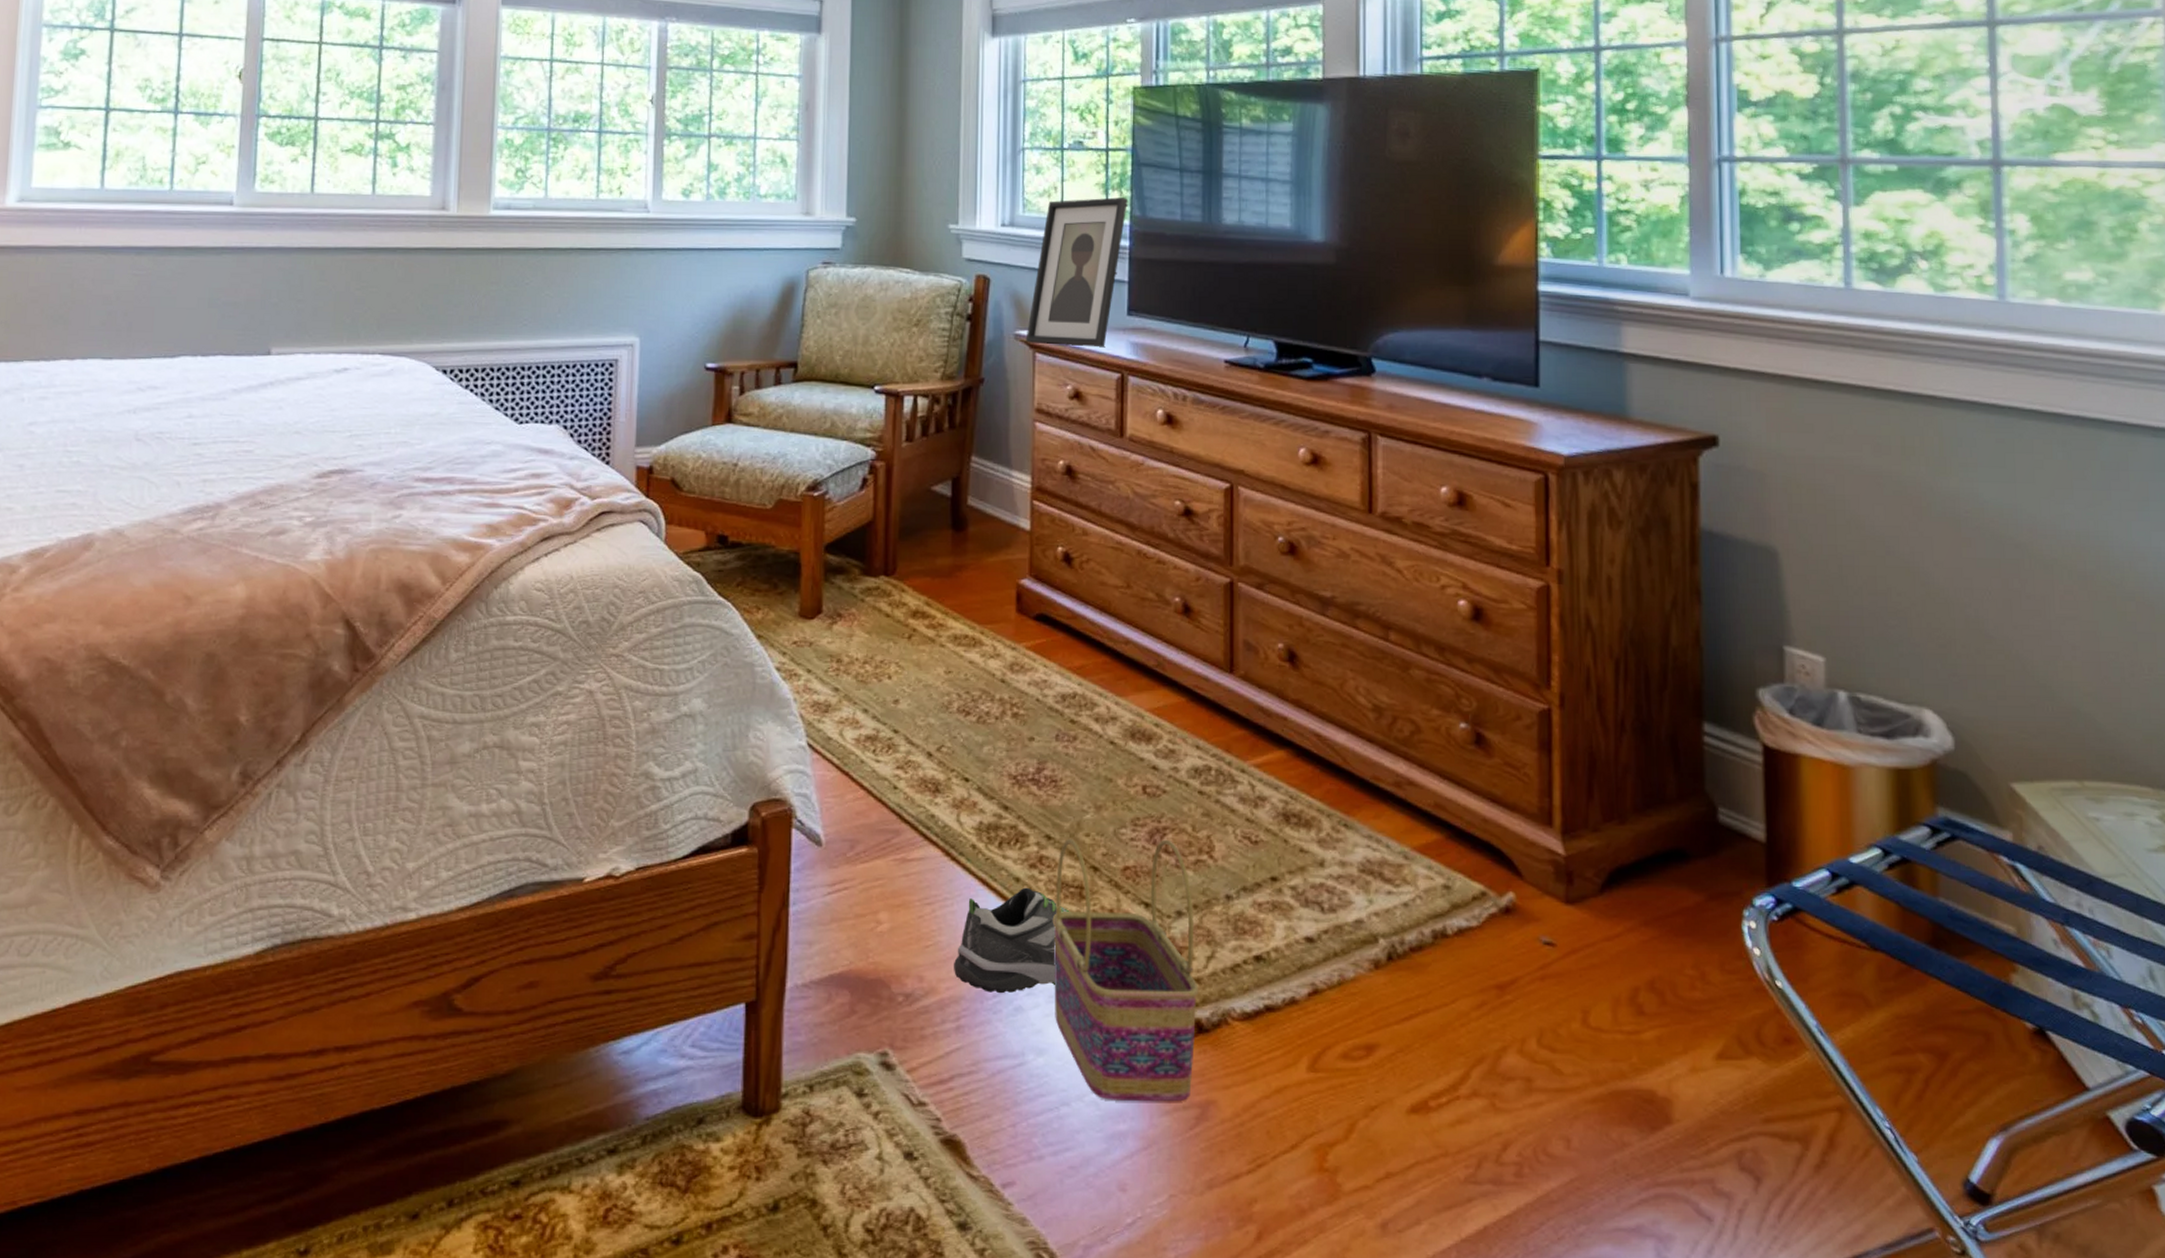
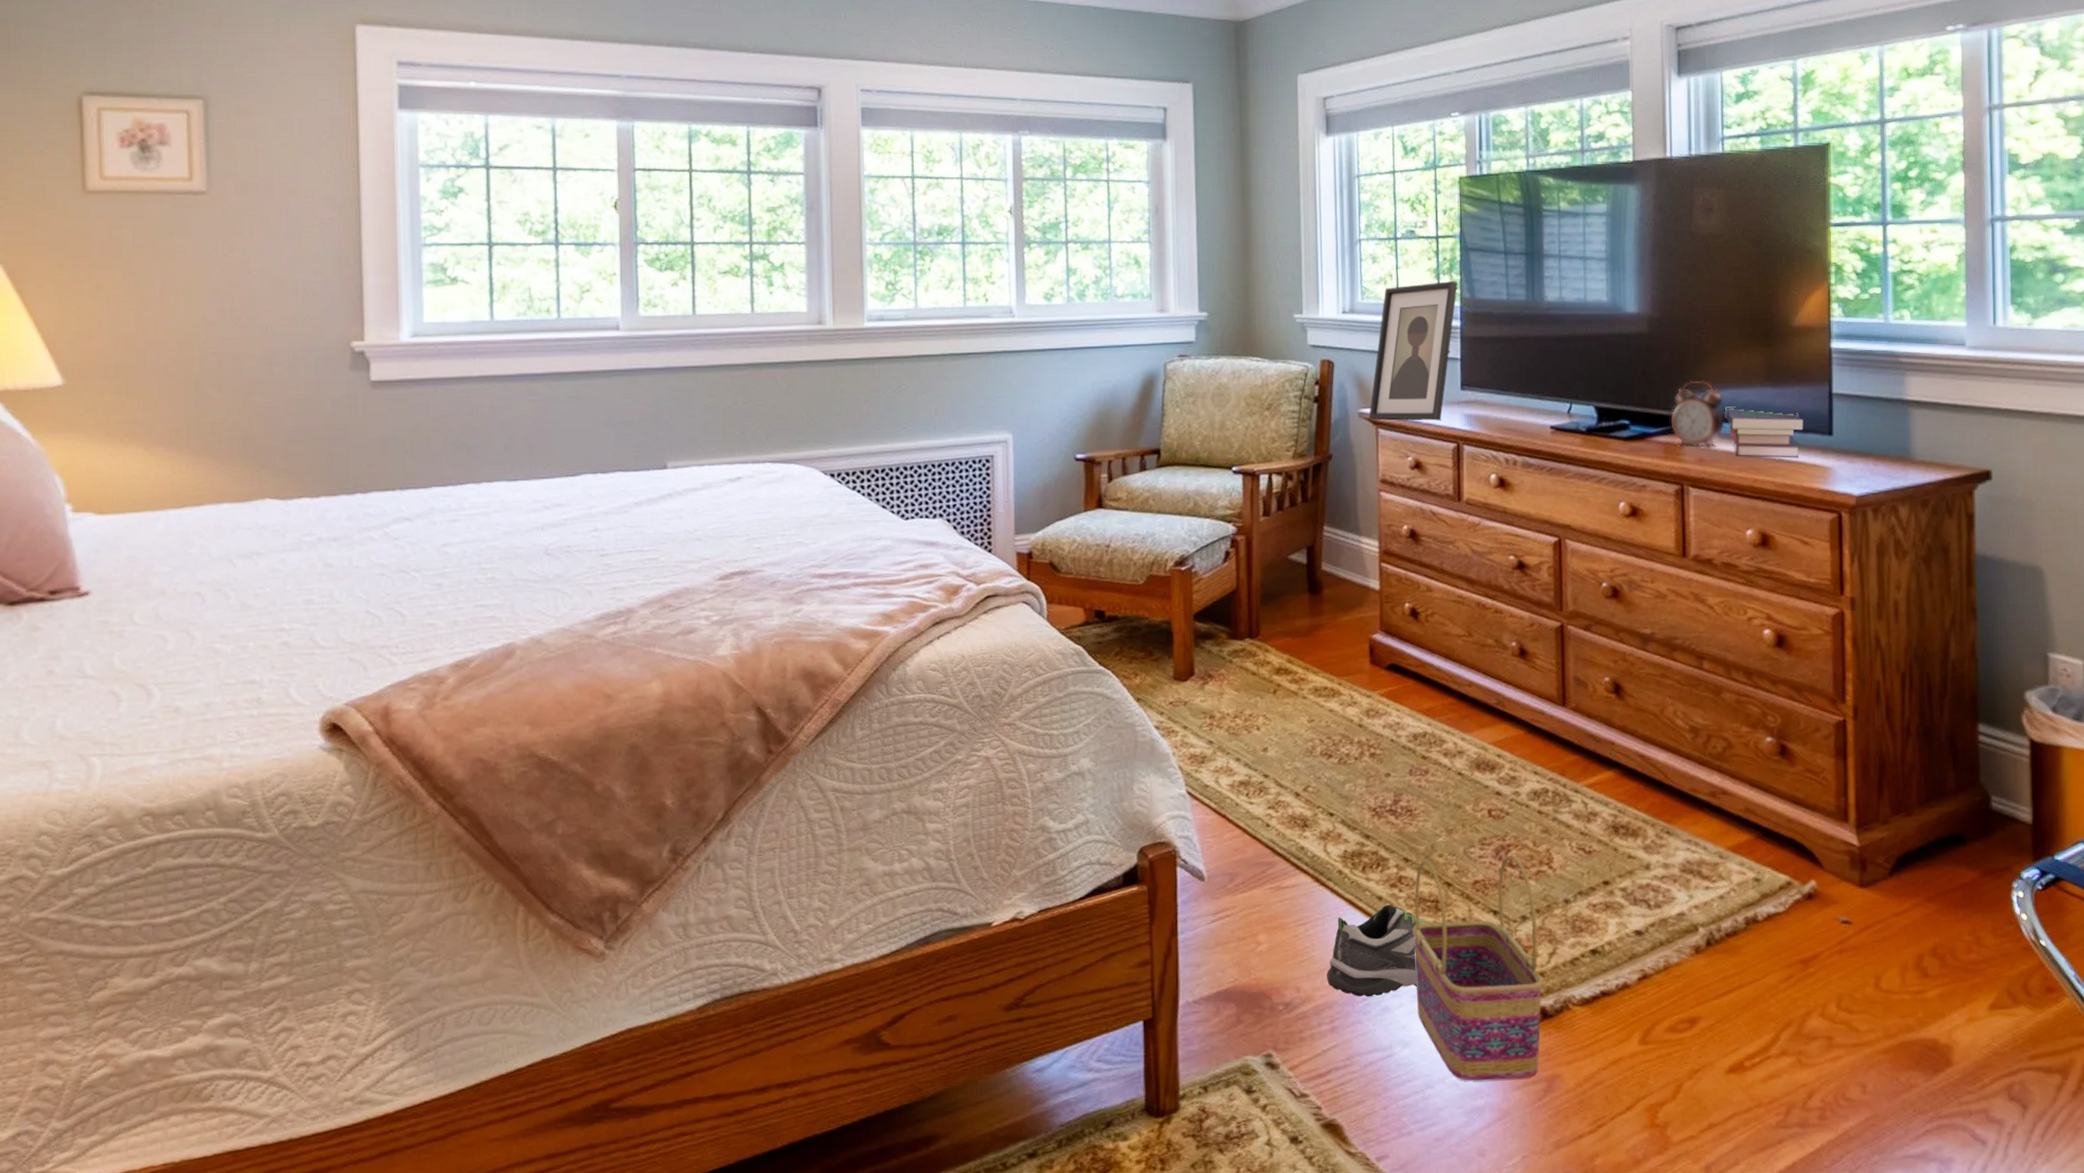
alarm clock: none [1358,319,1418,394] -> present [1670,381,1725,448]
books: none [1419,349,1506,410] -> present [1725,406,1803,458]

